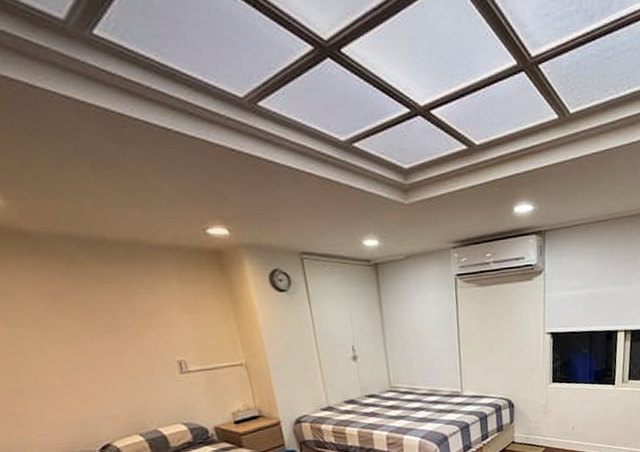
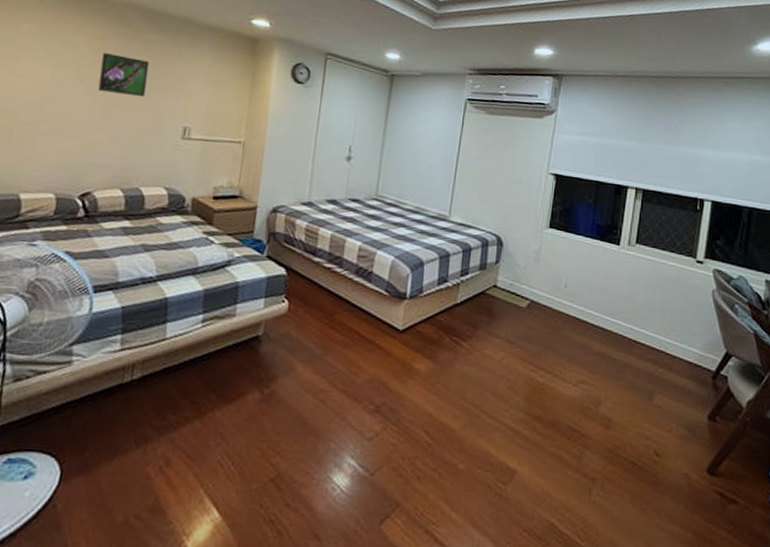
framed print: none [54,298,123,342] -> present [97,53,149,98]

